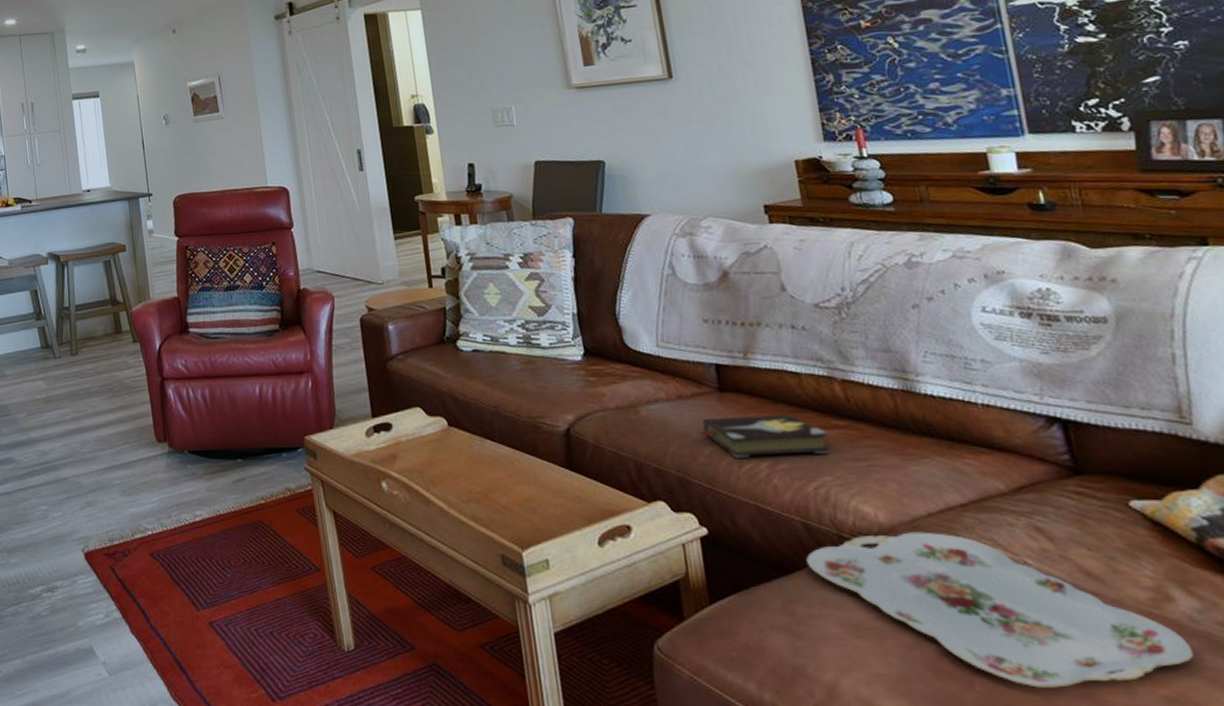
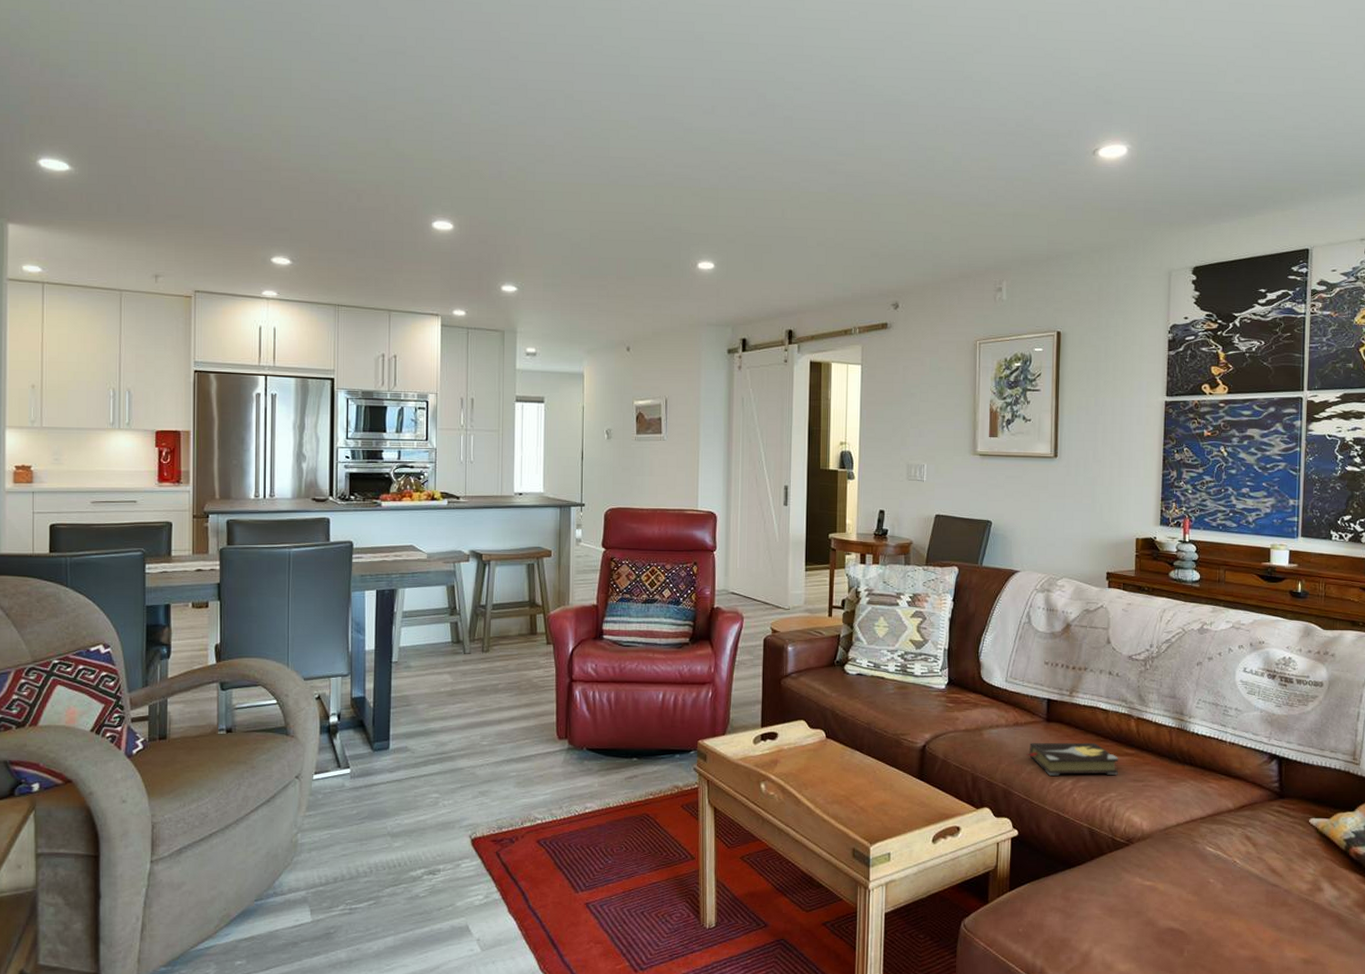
serving tray: present [805,532,1194,688] -> none [1085,837,1327,954]

